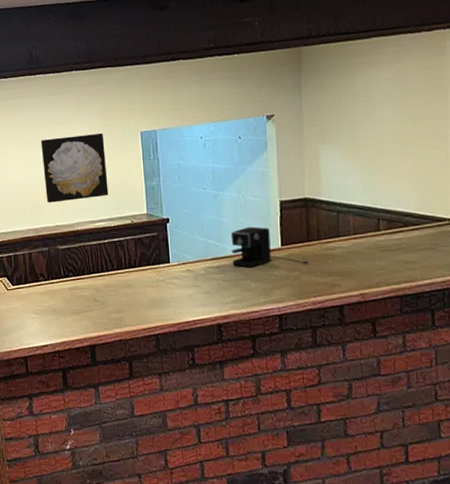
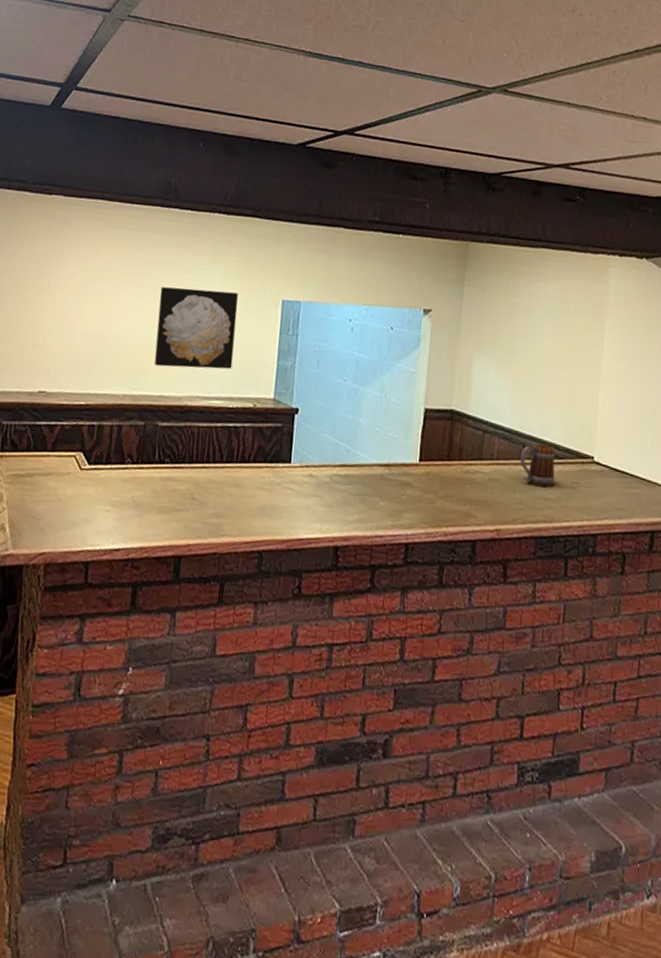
coffee maker: present [230,226,309,267] -> none [362,433,446,486]
beer mug: none [376,215,413,253] -> present [519,444,555,488]

